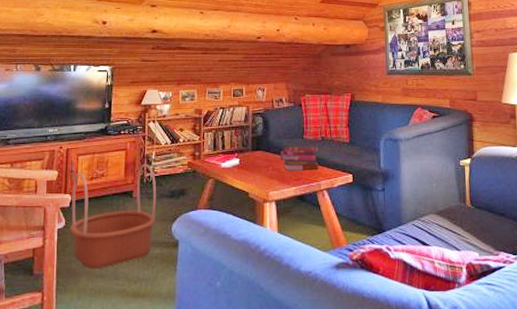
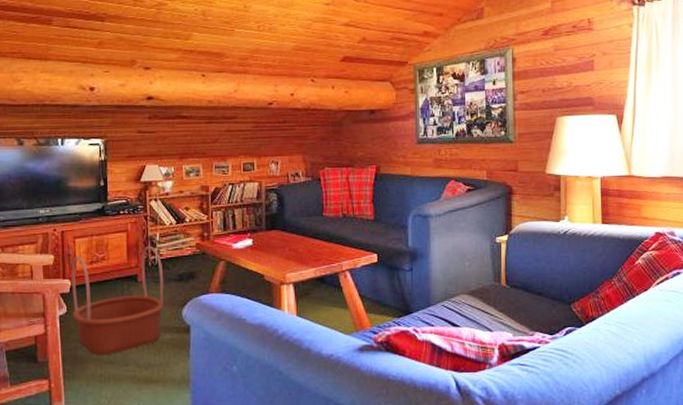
books: present [281,146,318,171] -> none [298,224,340,251]

